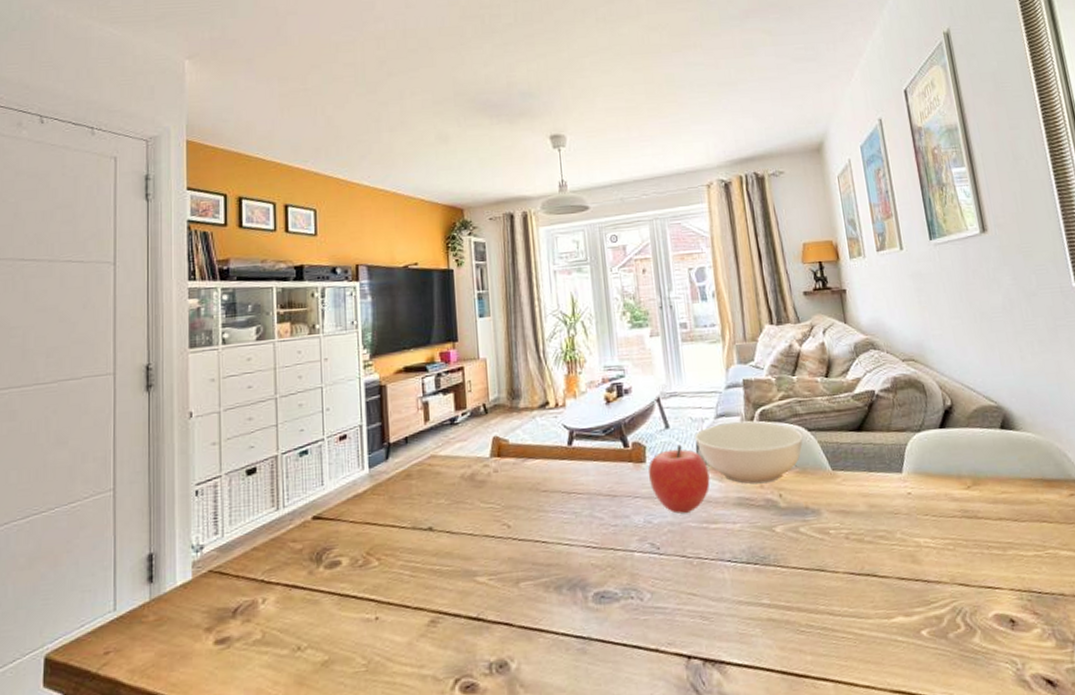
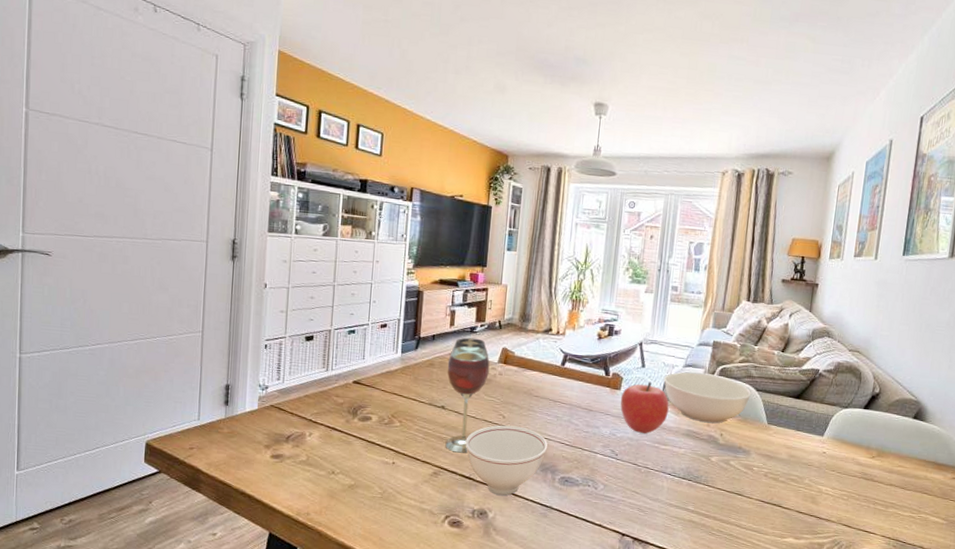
wineglass: none [428,431,481,587] -> present [445,337,490,453]
bowl: none [465,535,571,636] -> present [465,425,548,496]

